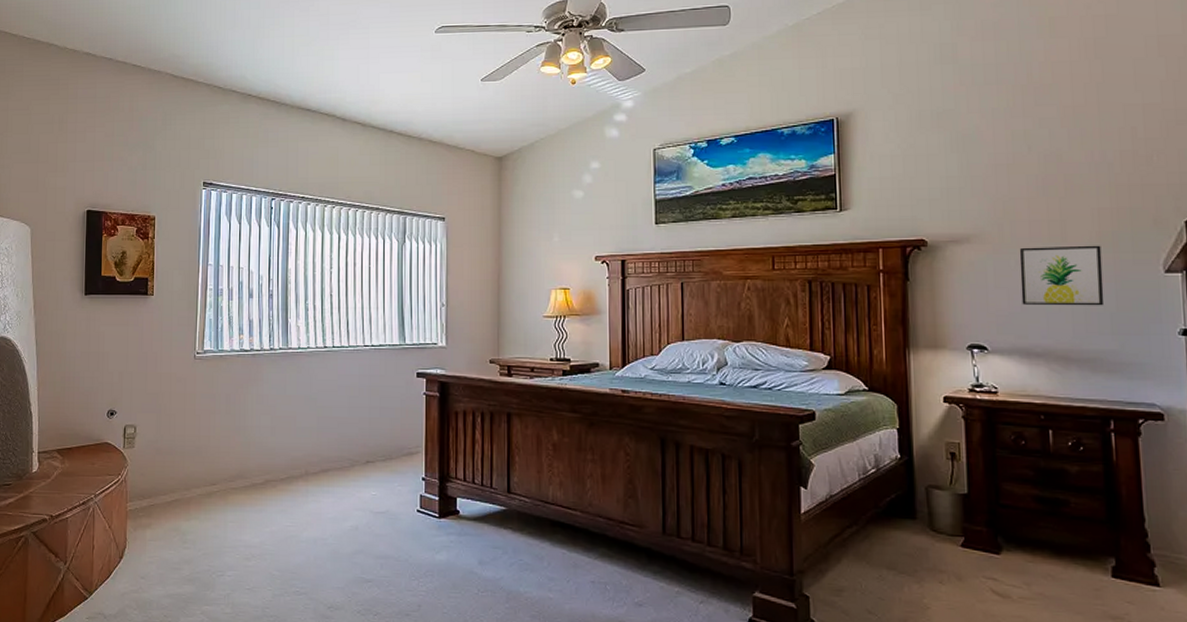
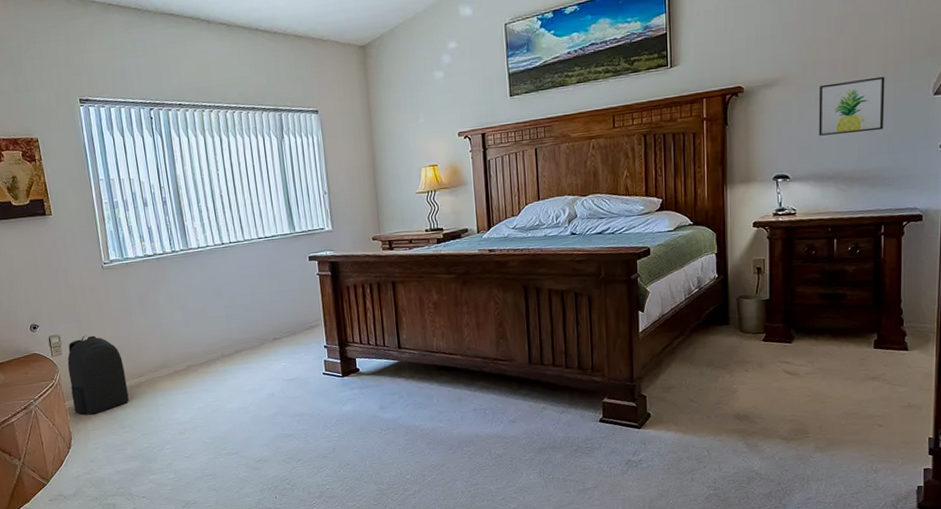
backpack: none [135,429,197,523] -> present [67,335,129,416]

